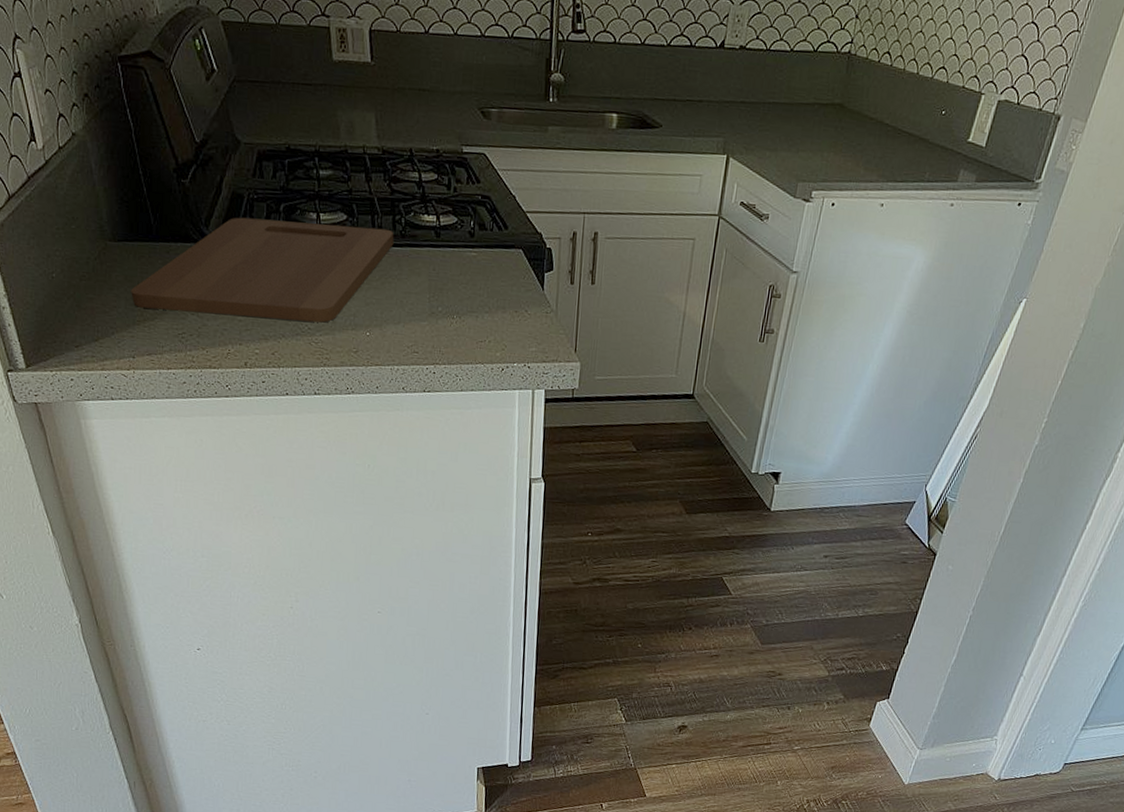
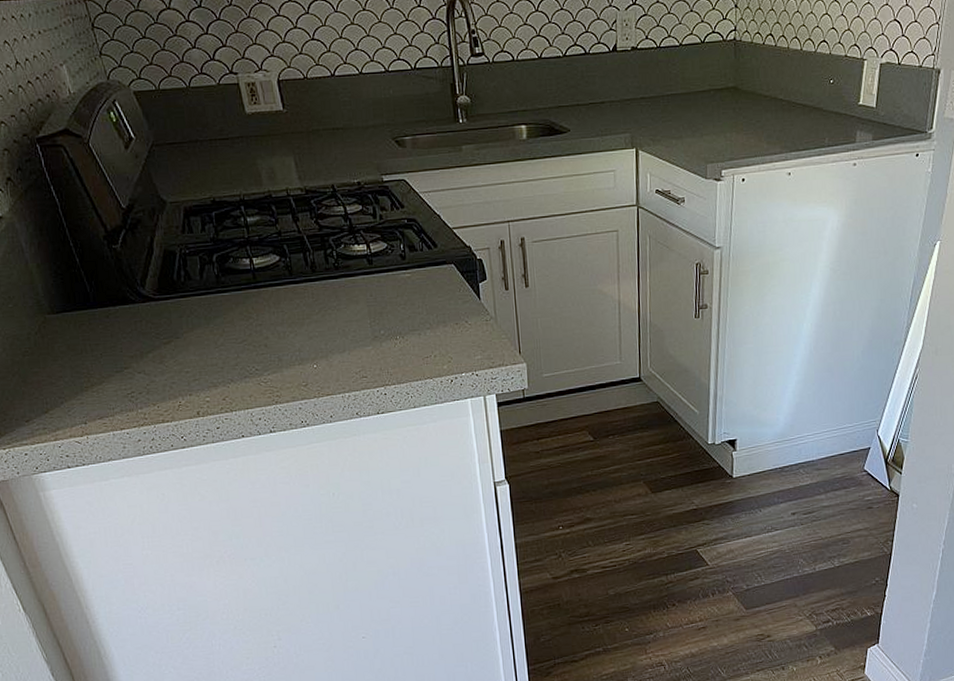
cutting board: present [131,217,394,323] -> none [75,263,329,374]

